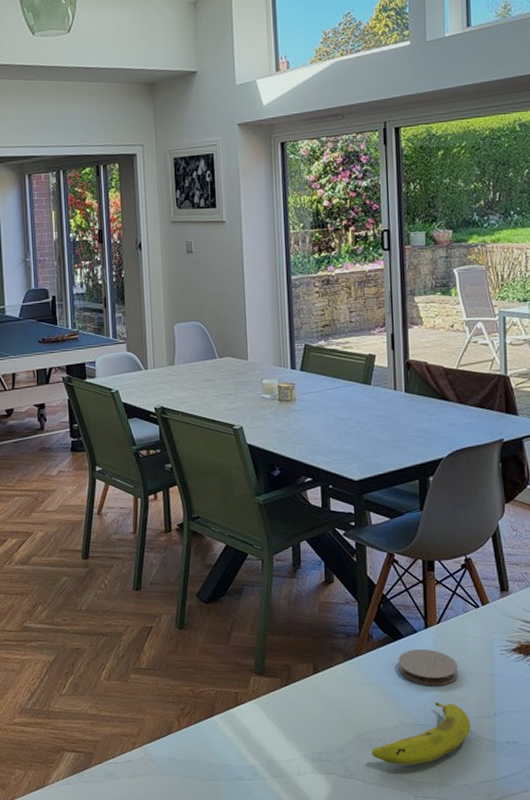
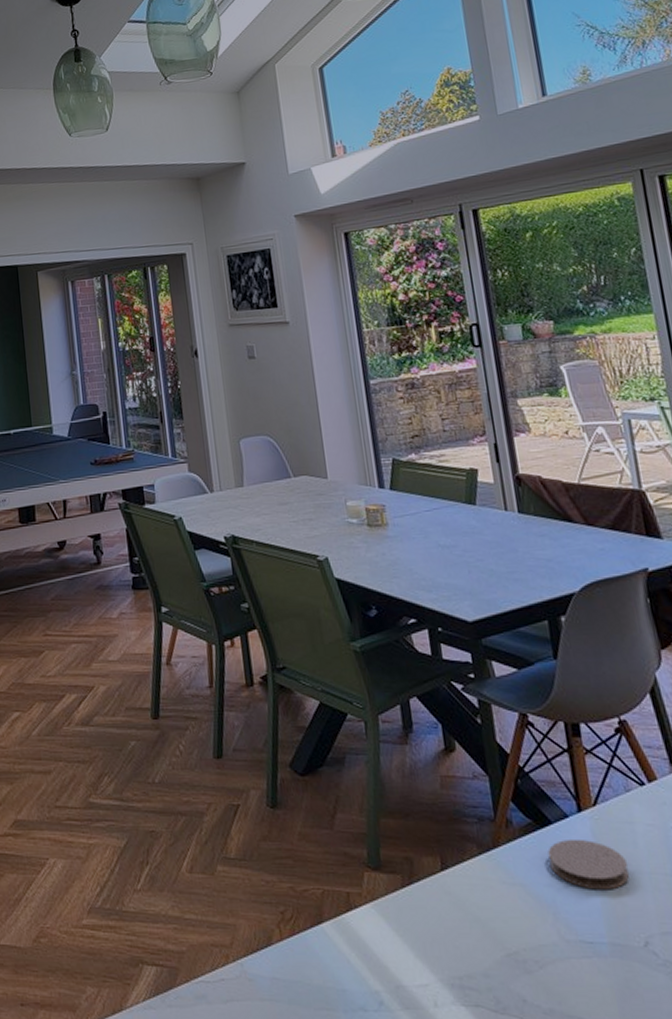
fruit: present [371,701,471,765] -> none [527,911,655,998]

